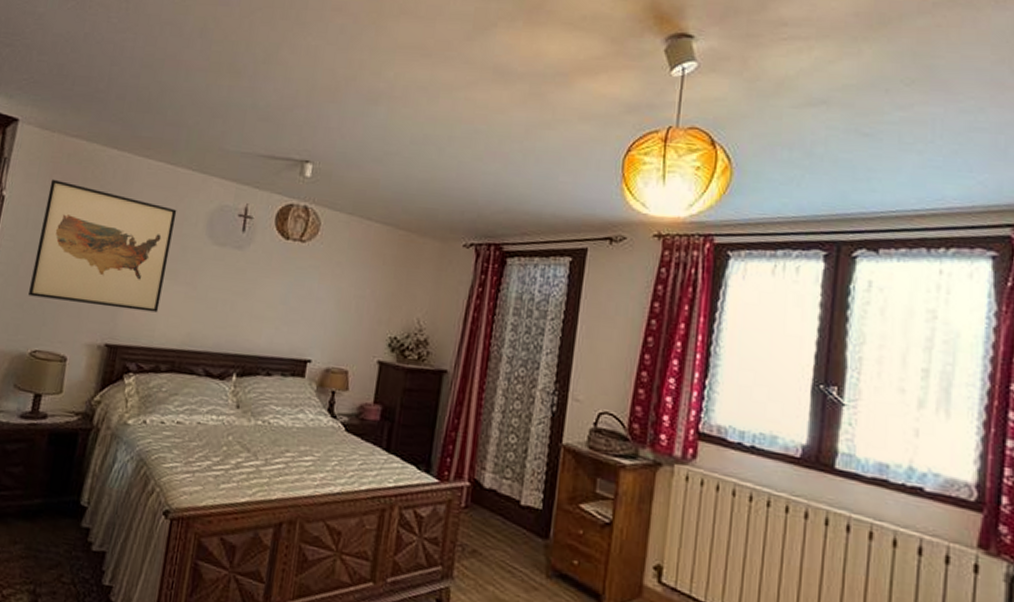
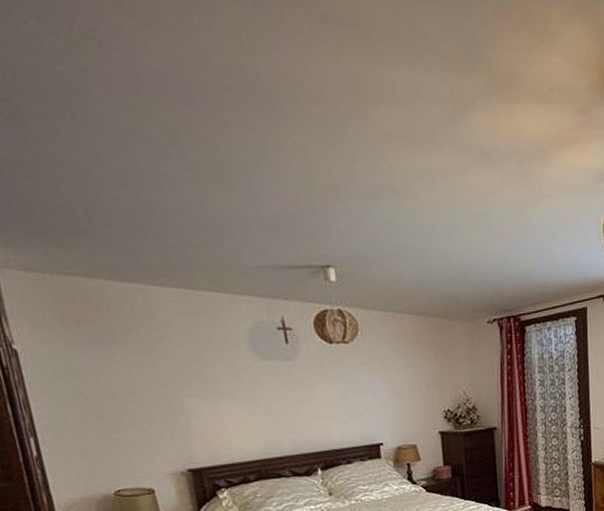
wall art: present [28,179,177,313] -> none [63,323,229,443]

